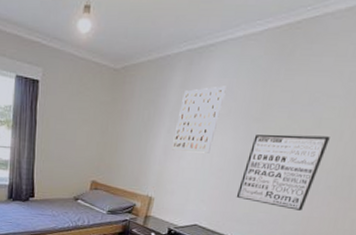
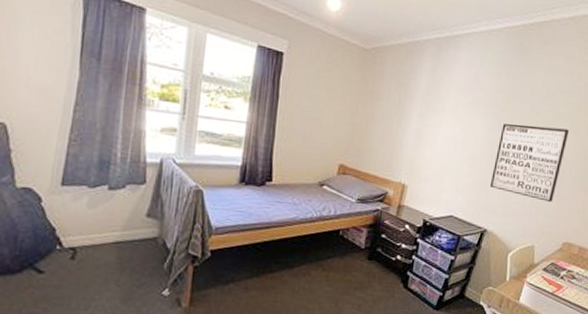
wall art: present [172,86,227,153] -> none [424,74,474,140]

